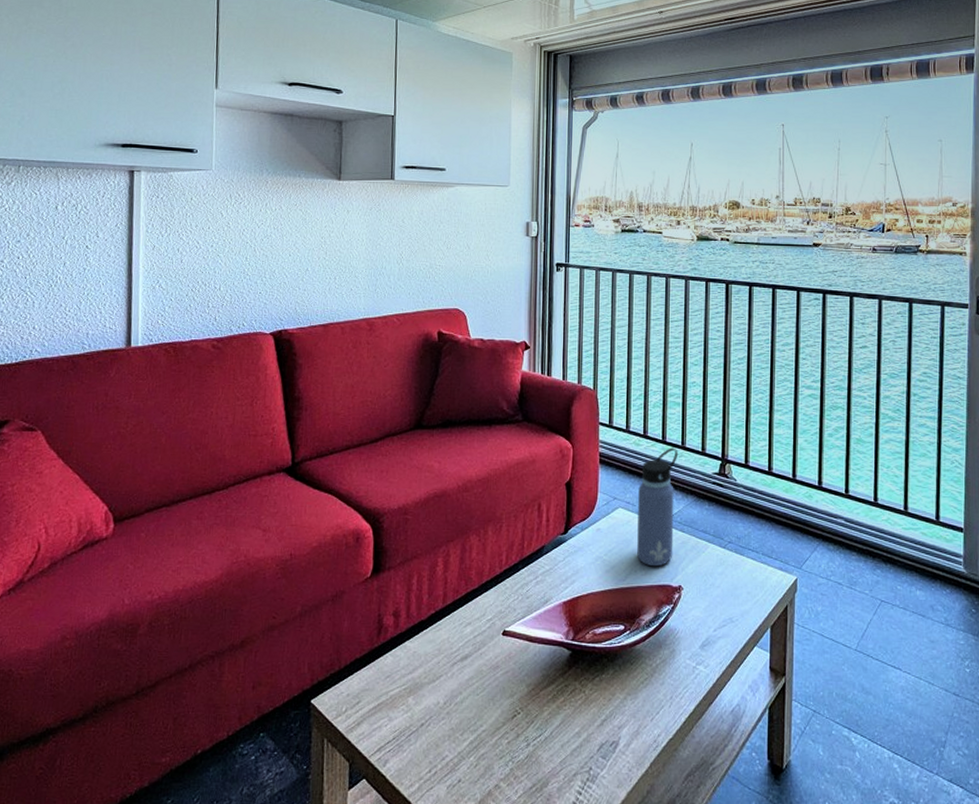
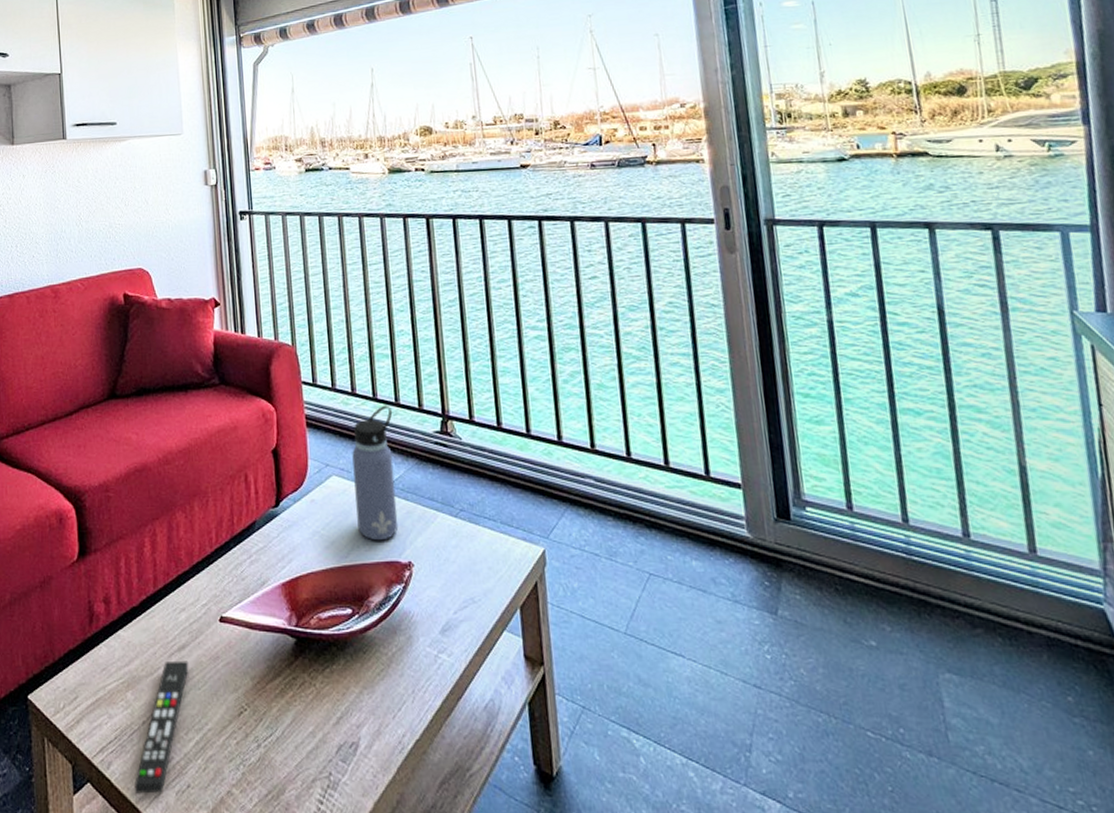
remote control: none [407,669,470,788] -> present [134,660,189,794]

